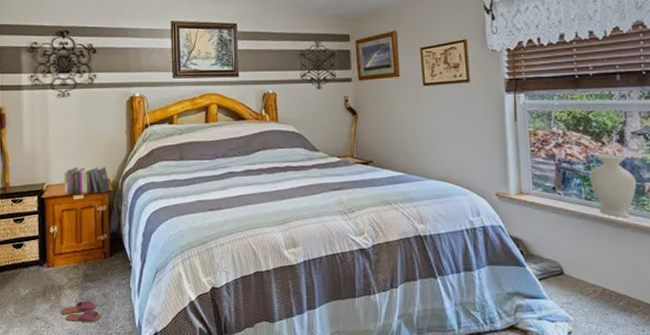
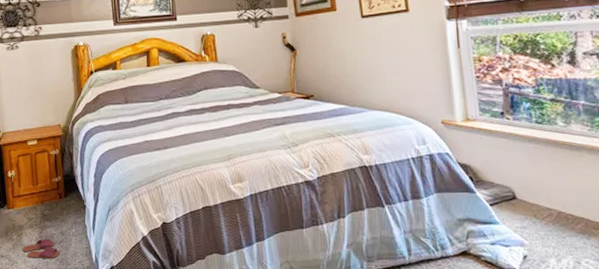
books: present [64,166,111,194] -> none [17,113,62,140]
vase: present [589,154,637,218] -> none [539,76,592,140]

